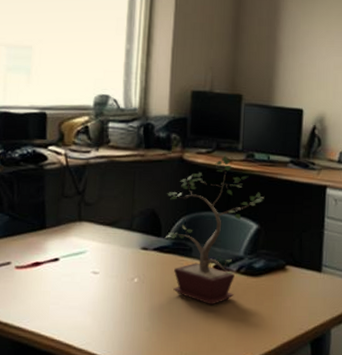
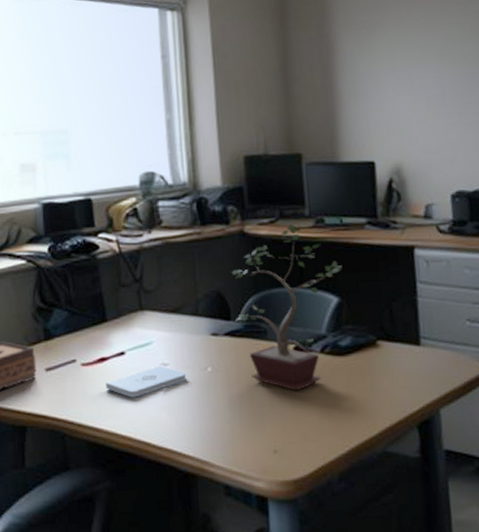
notepad: none [36,274,114,302] -> present [106,366,187,398]

